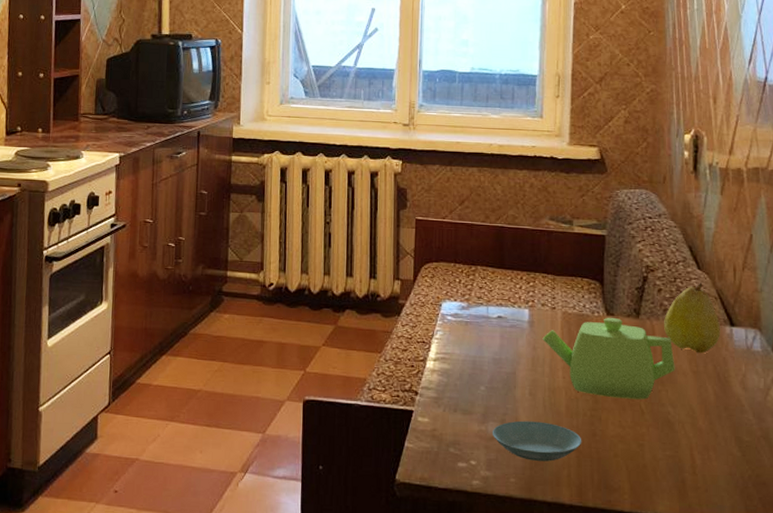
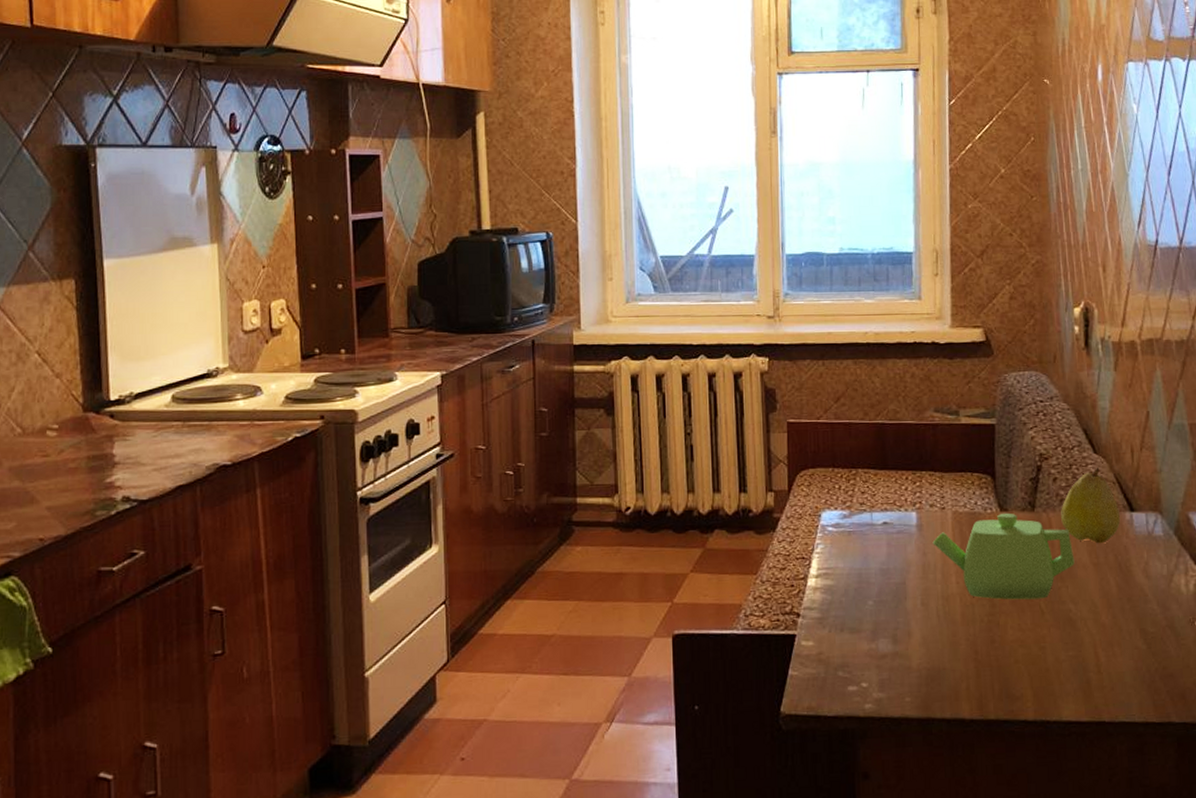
saucer: present [492,420,582,462] -> none [883,633,980,676]

